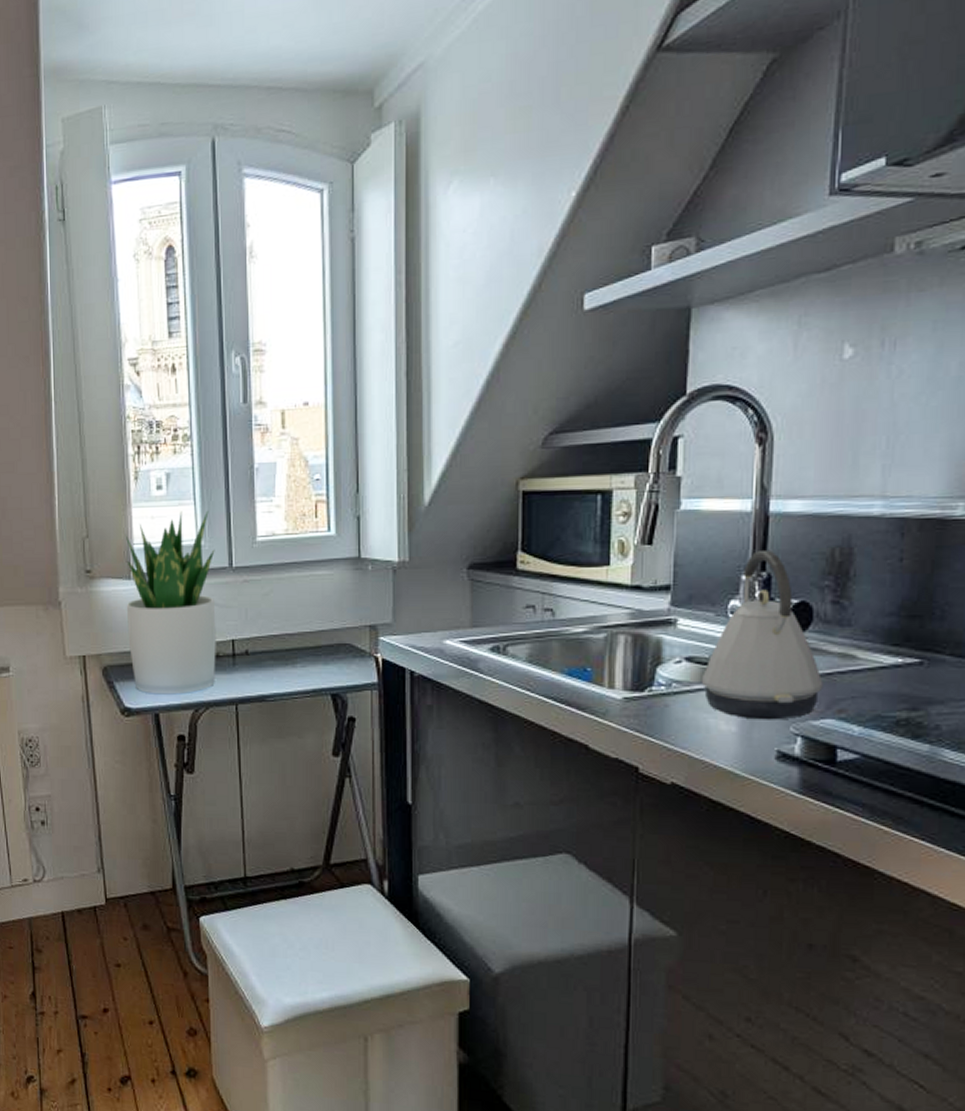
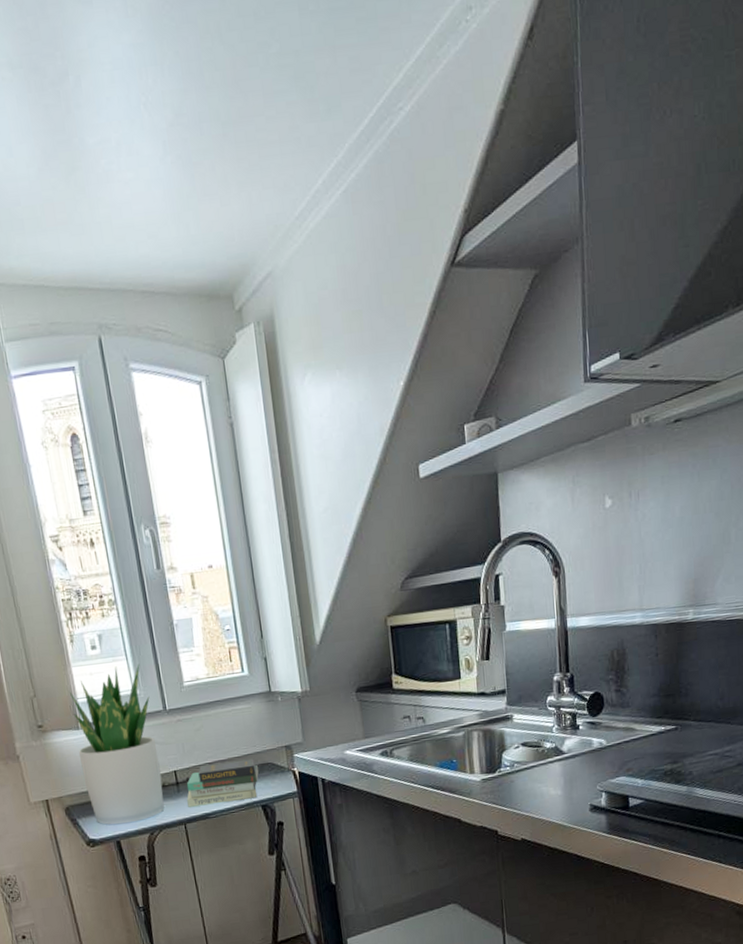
books: none [243,636,334,685] -> present [186,758,260,807]
kettle: present [701,549,823,720] -> none [534,656,616,784]

